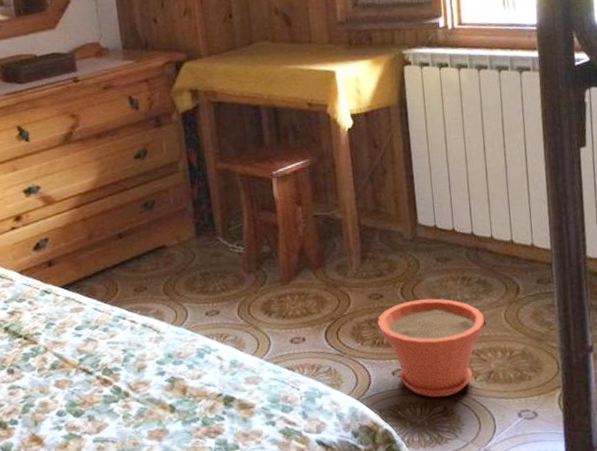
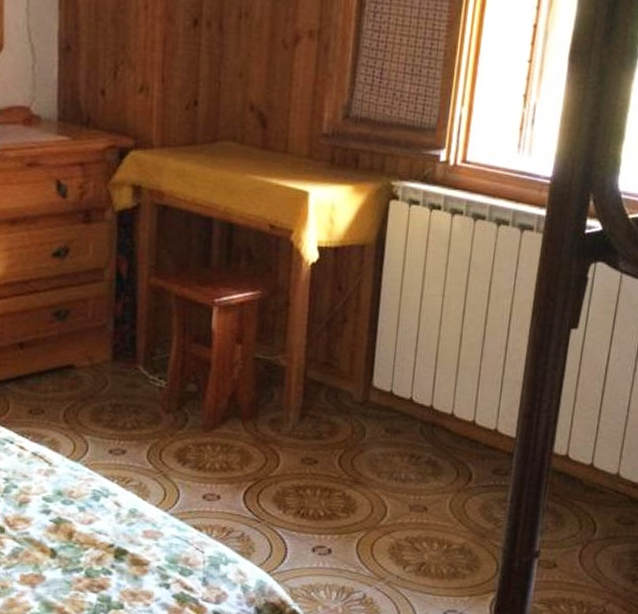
plant pot: present [378,298,484,398] -> none [306,472,426,584]

